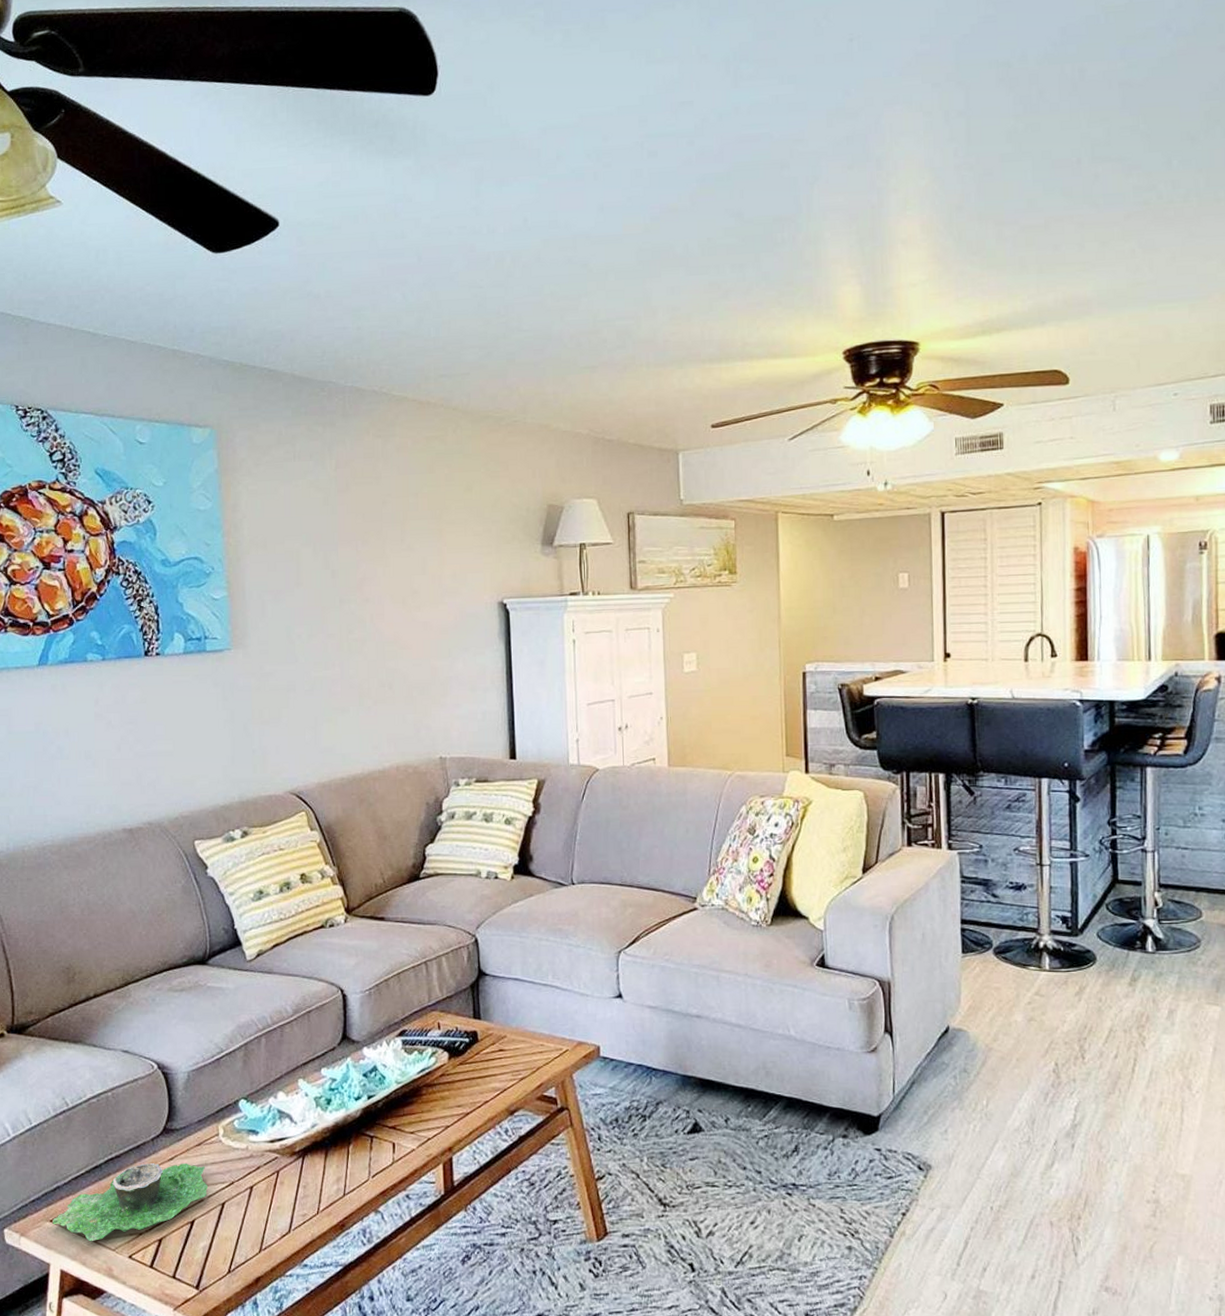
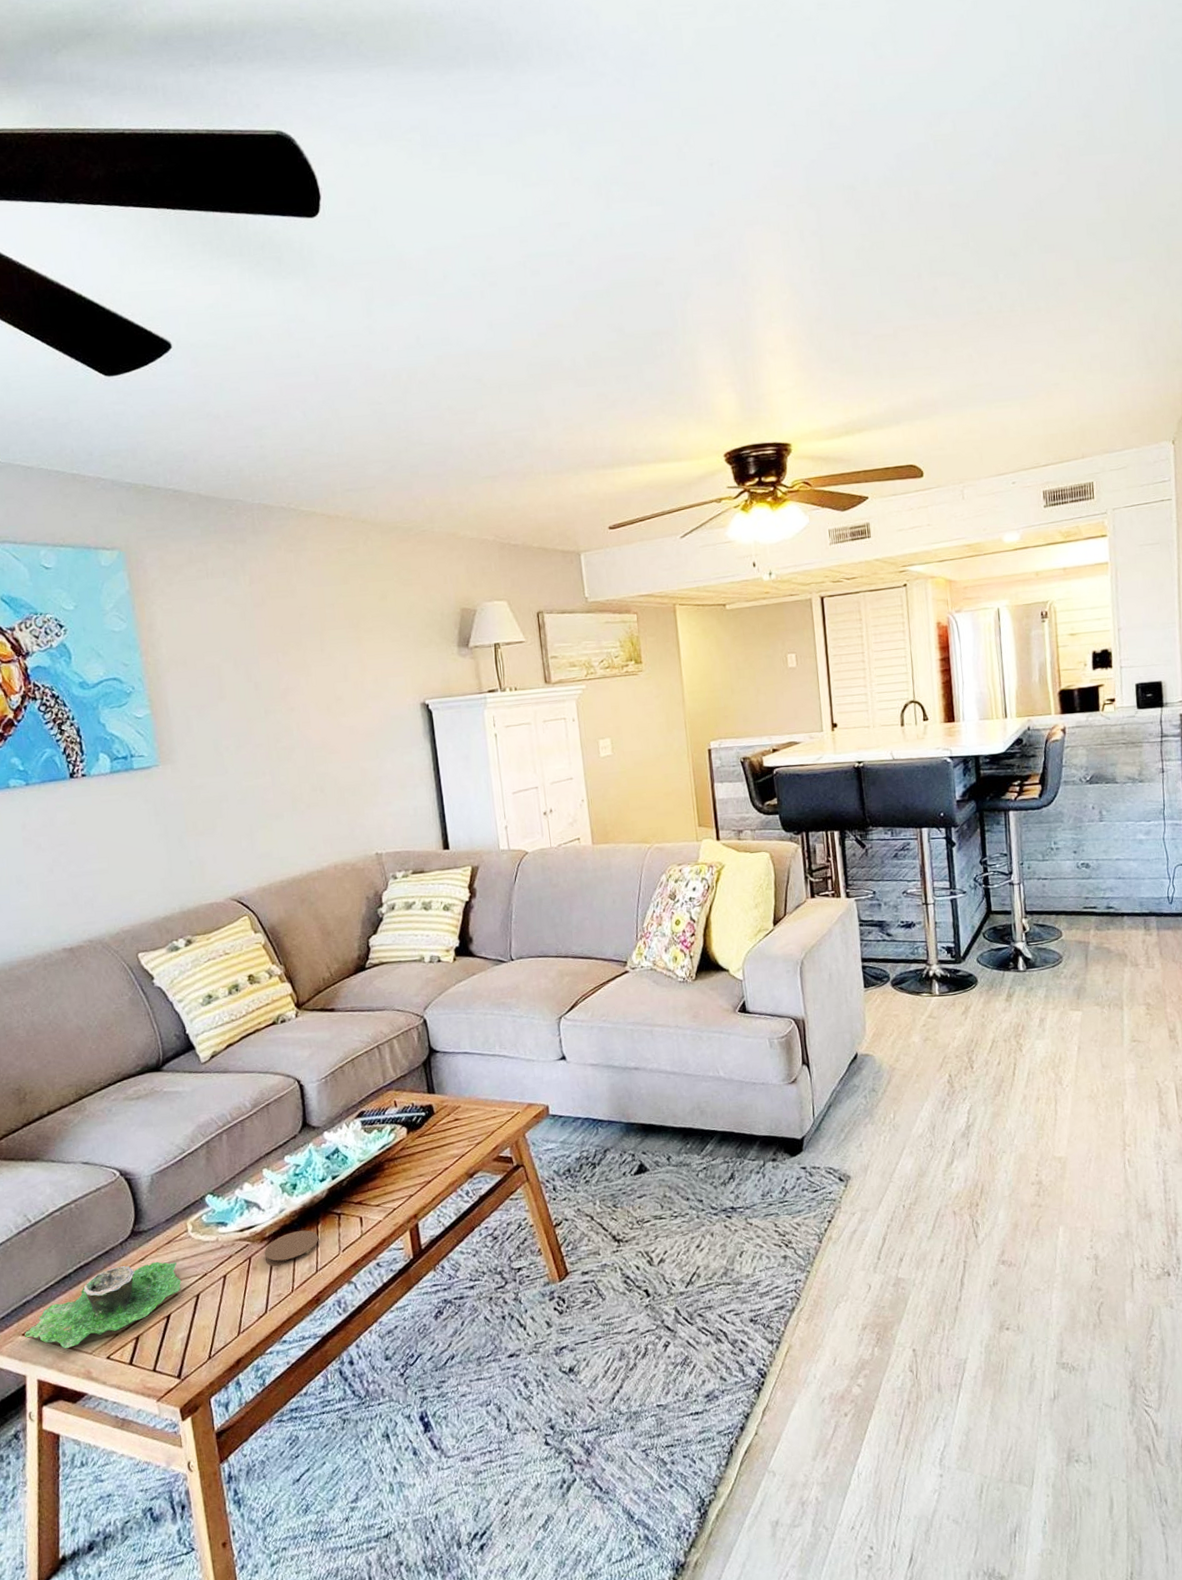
coaster: none [292,1149,349,1185] -> present [264,1230,319,1267]

